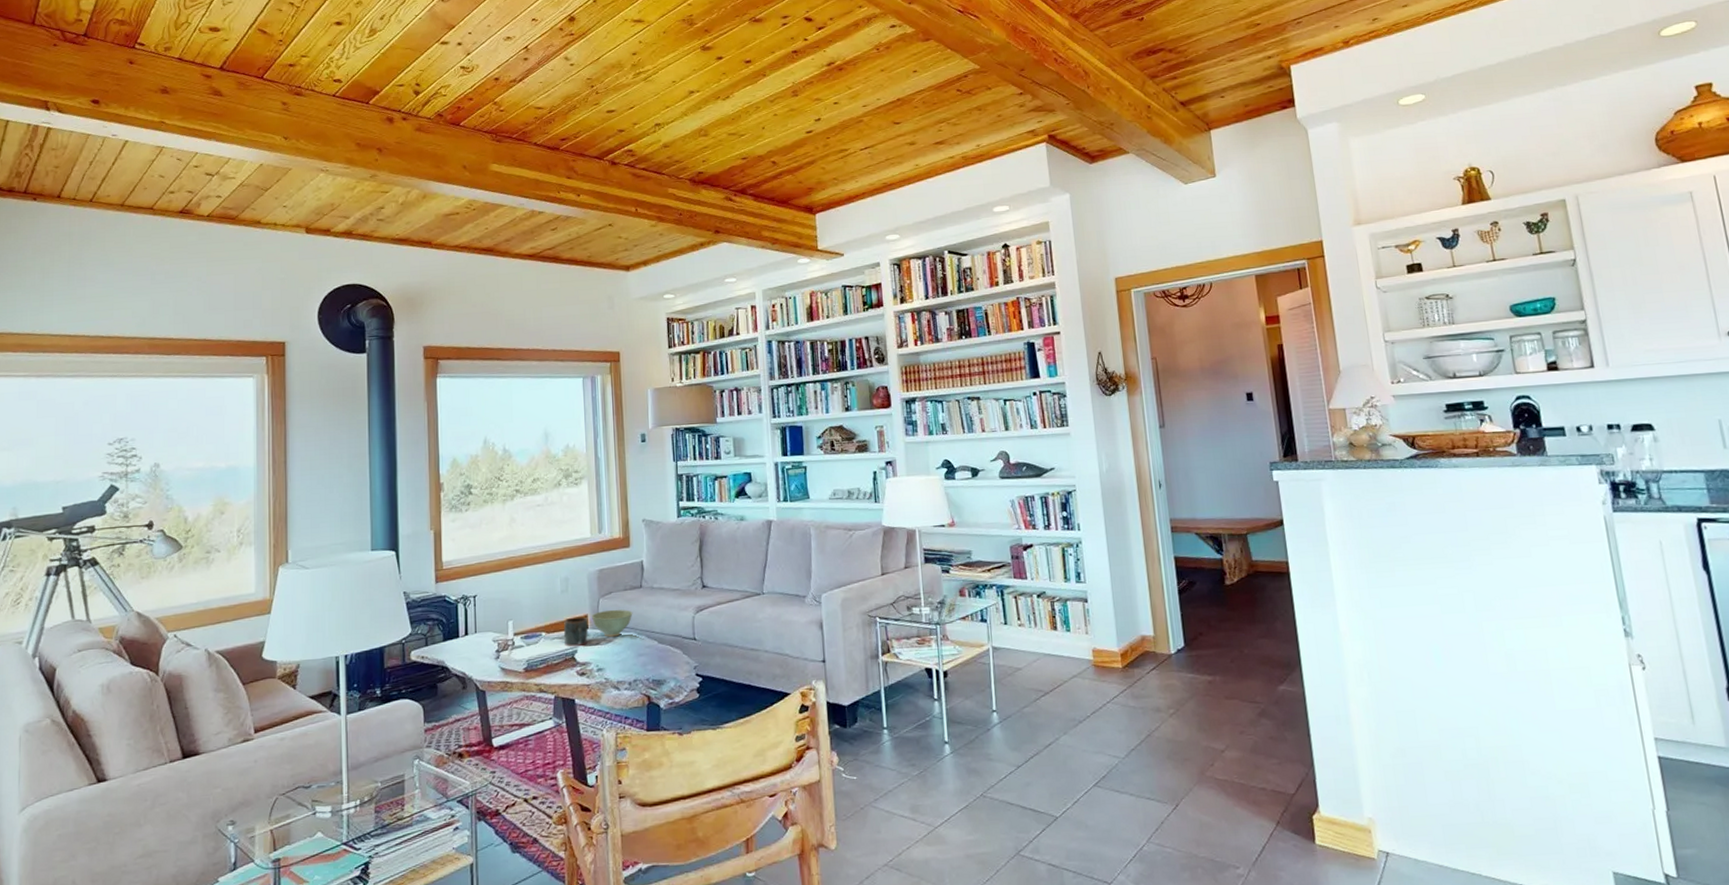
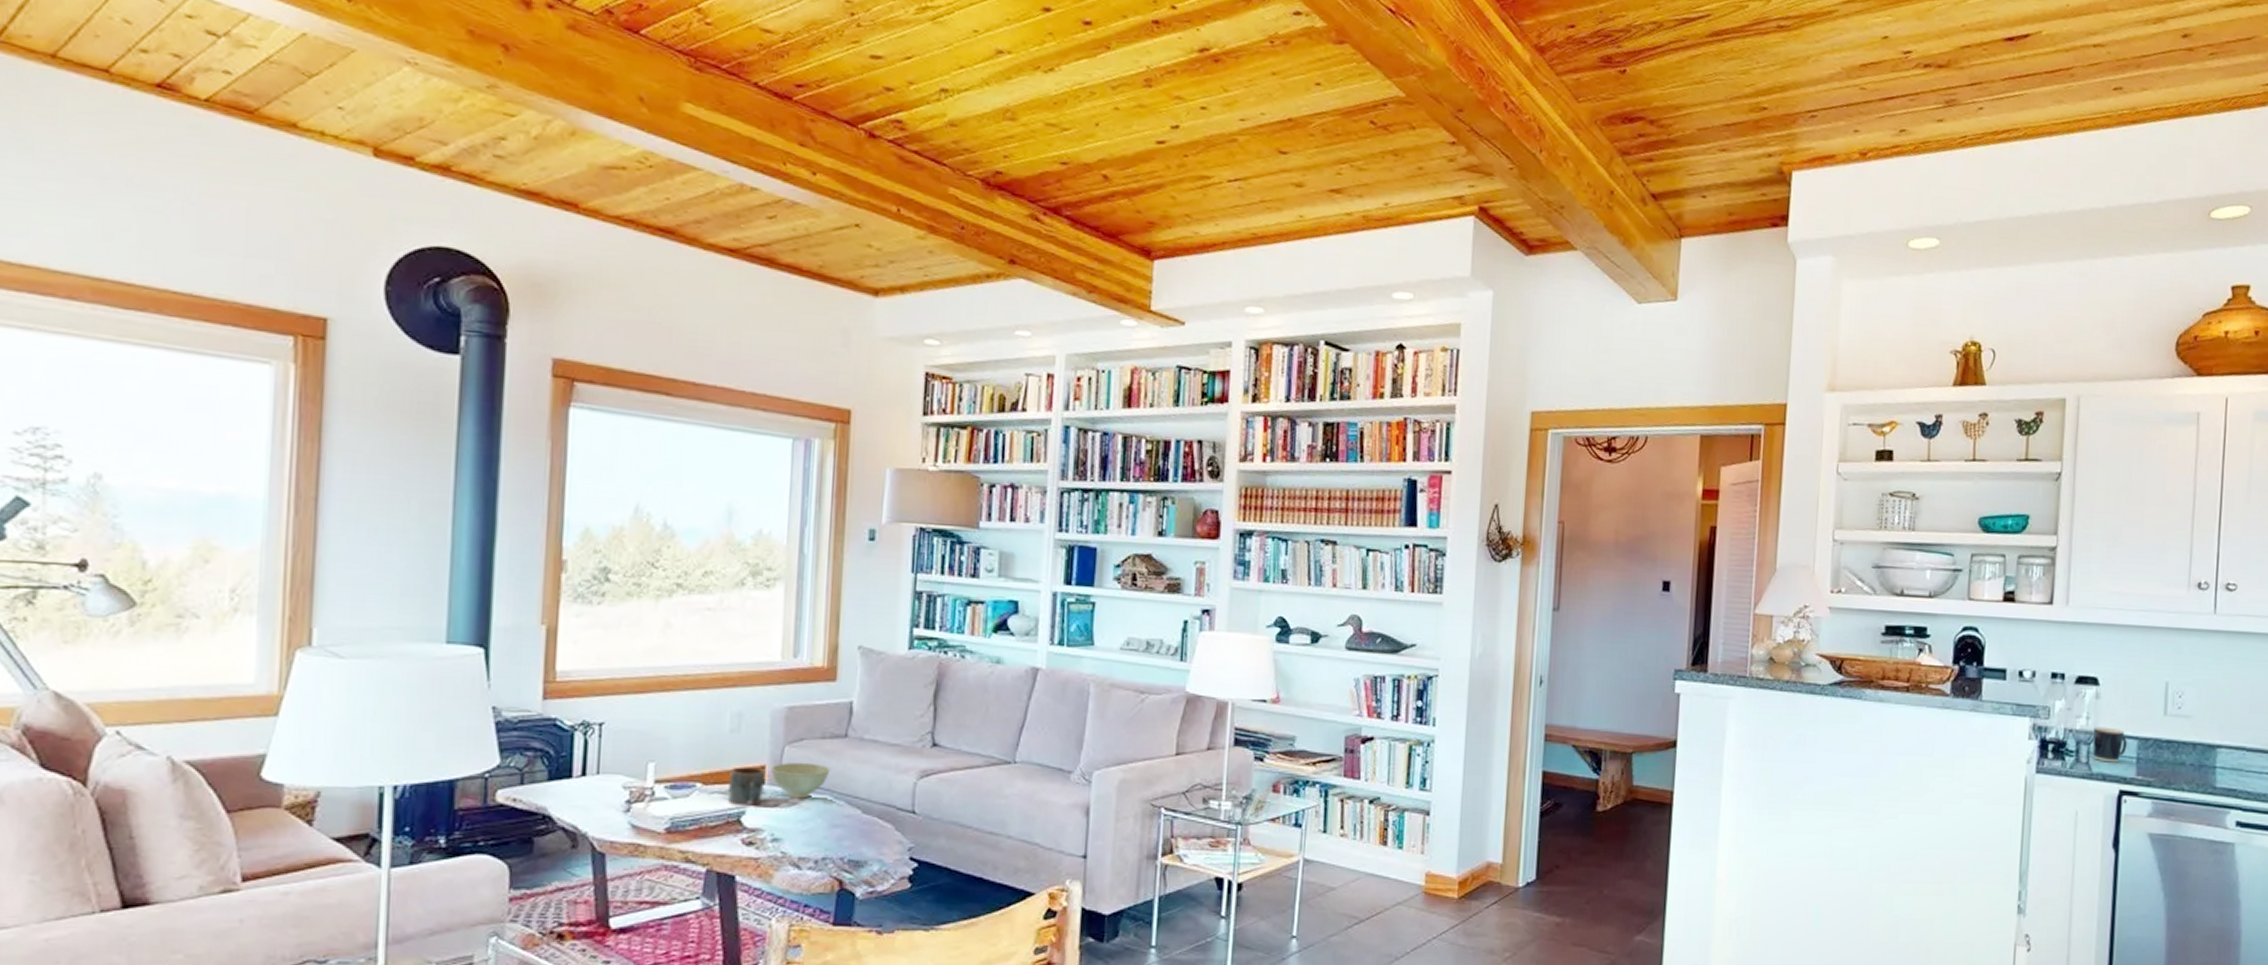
mug: none [1658,465,1695,496] -> present [2092,726,2127,763]

